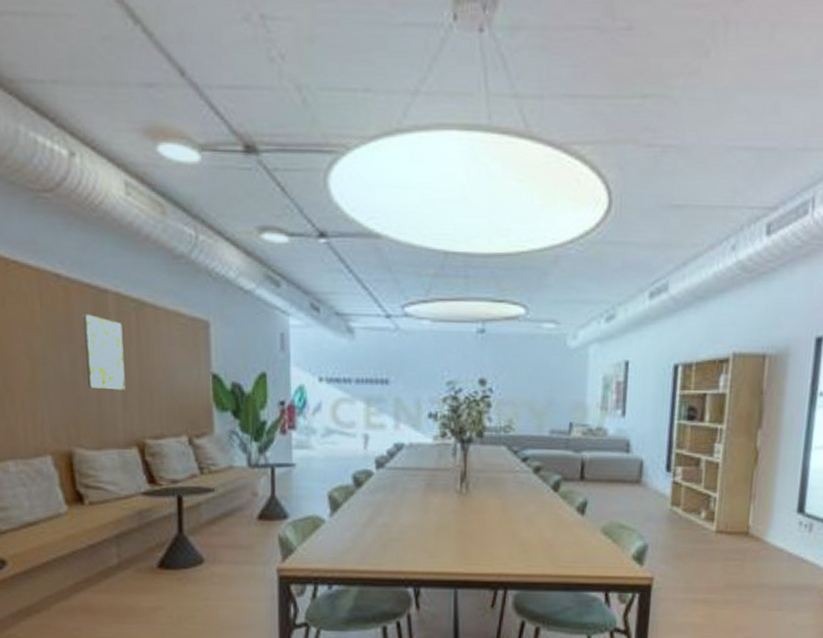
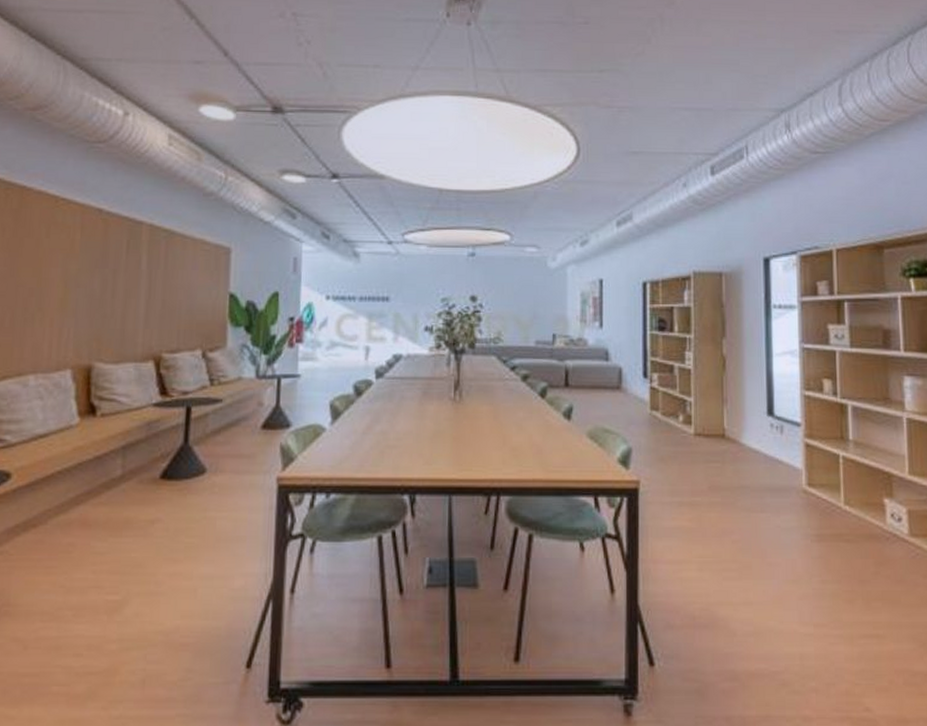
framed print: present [82,313,126,391] -> none [114,242,152,309]

